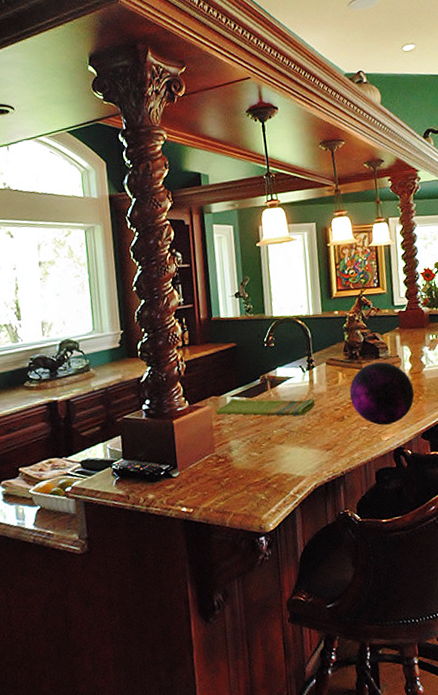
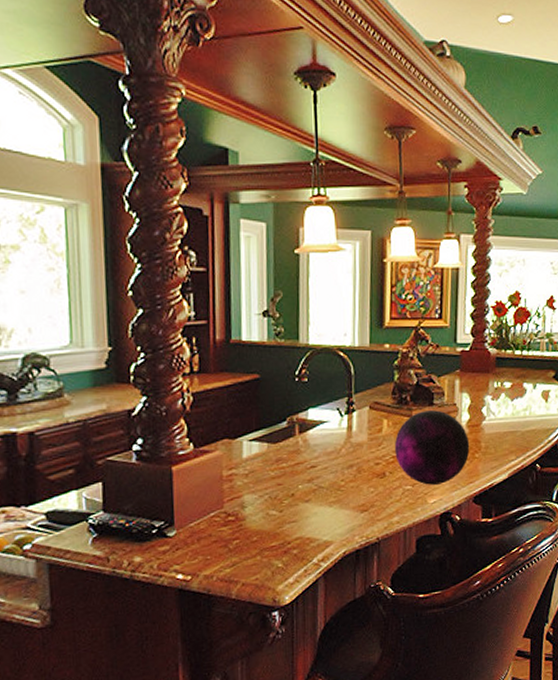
dish towel: present [215,398,316,416] -> none [228,443,353,469]

